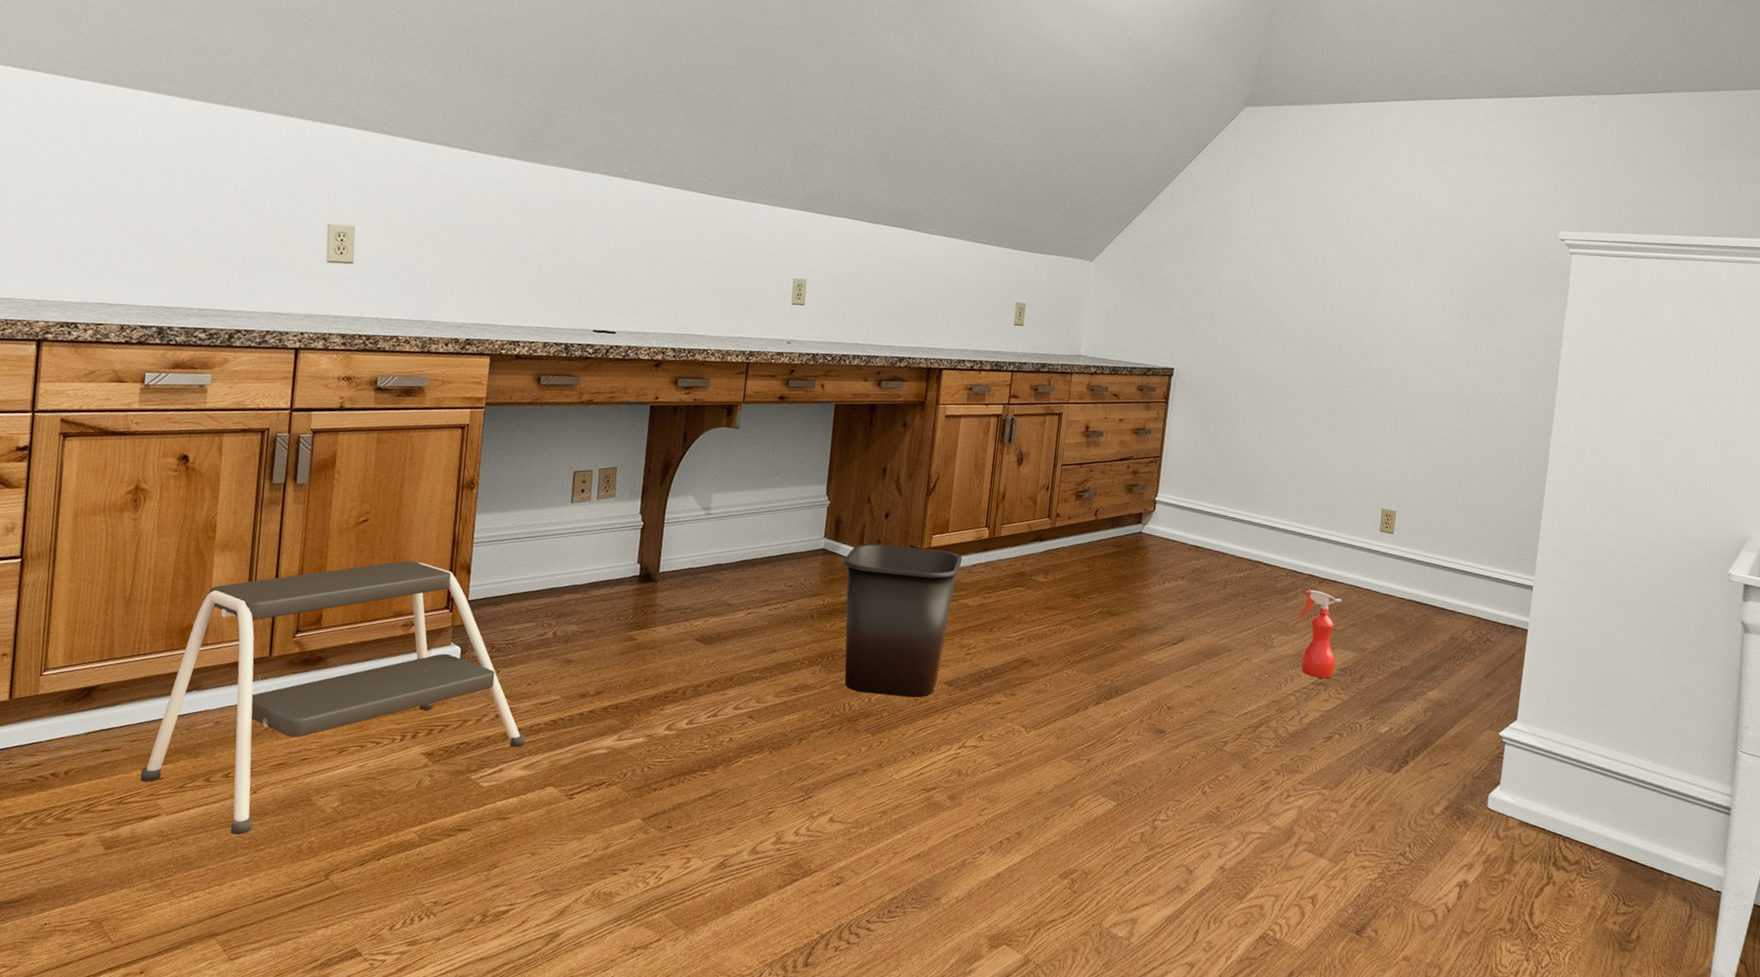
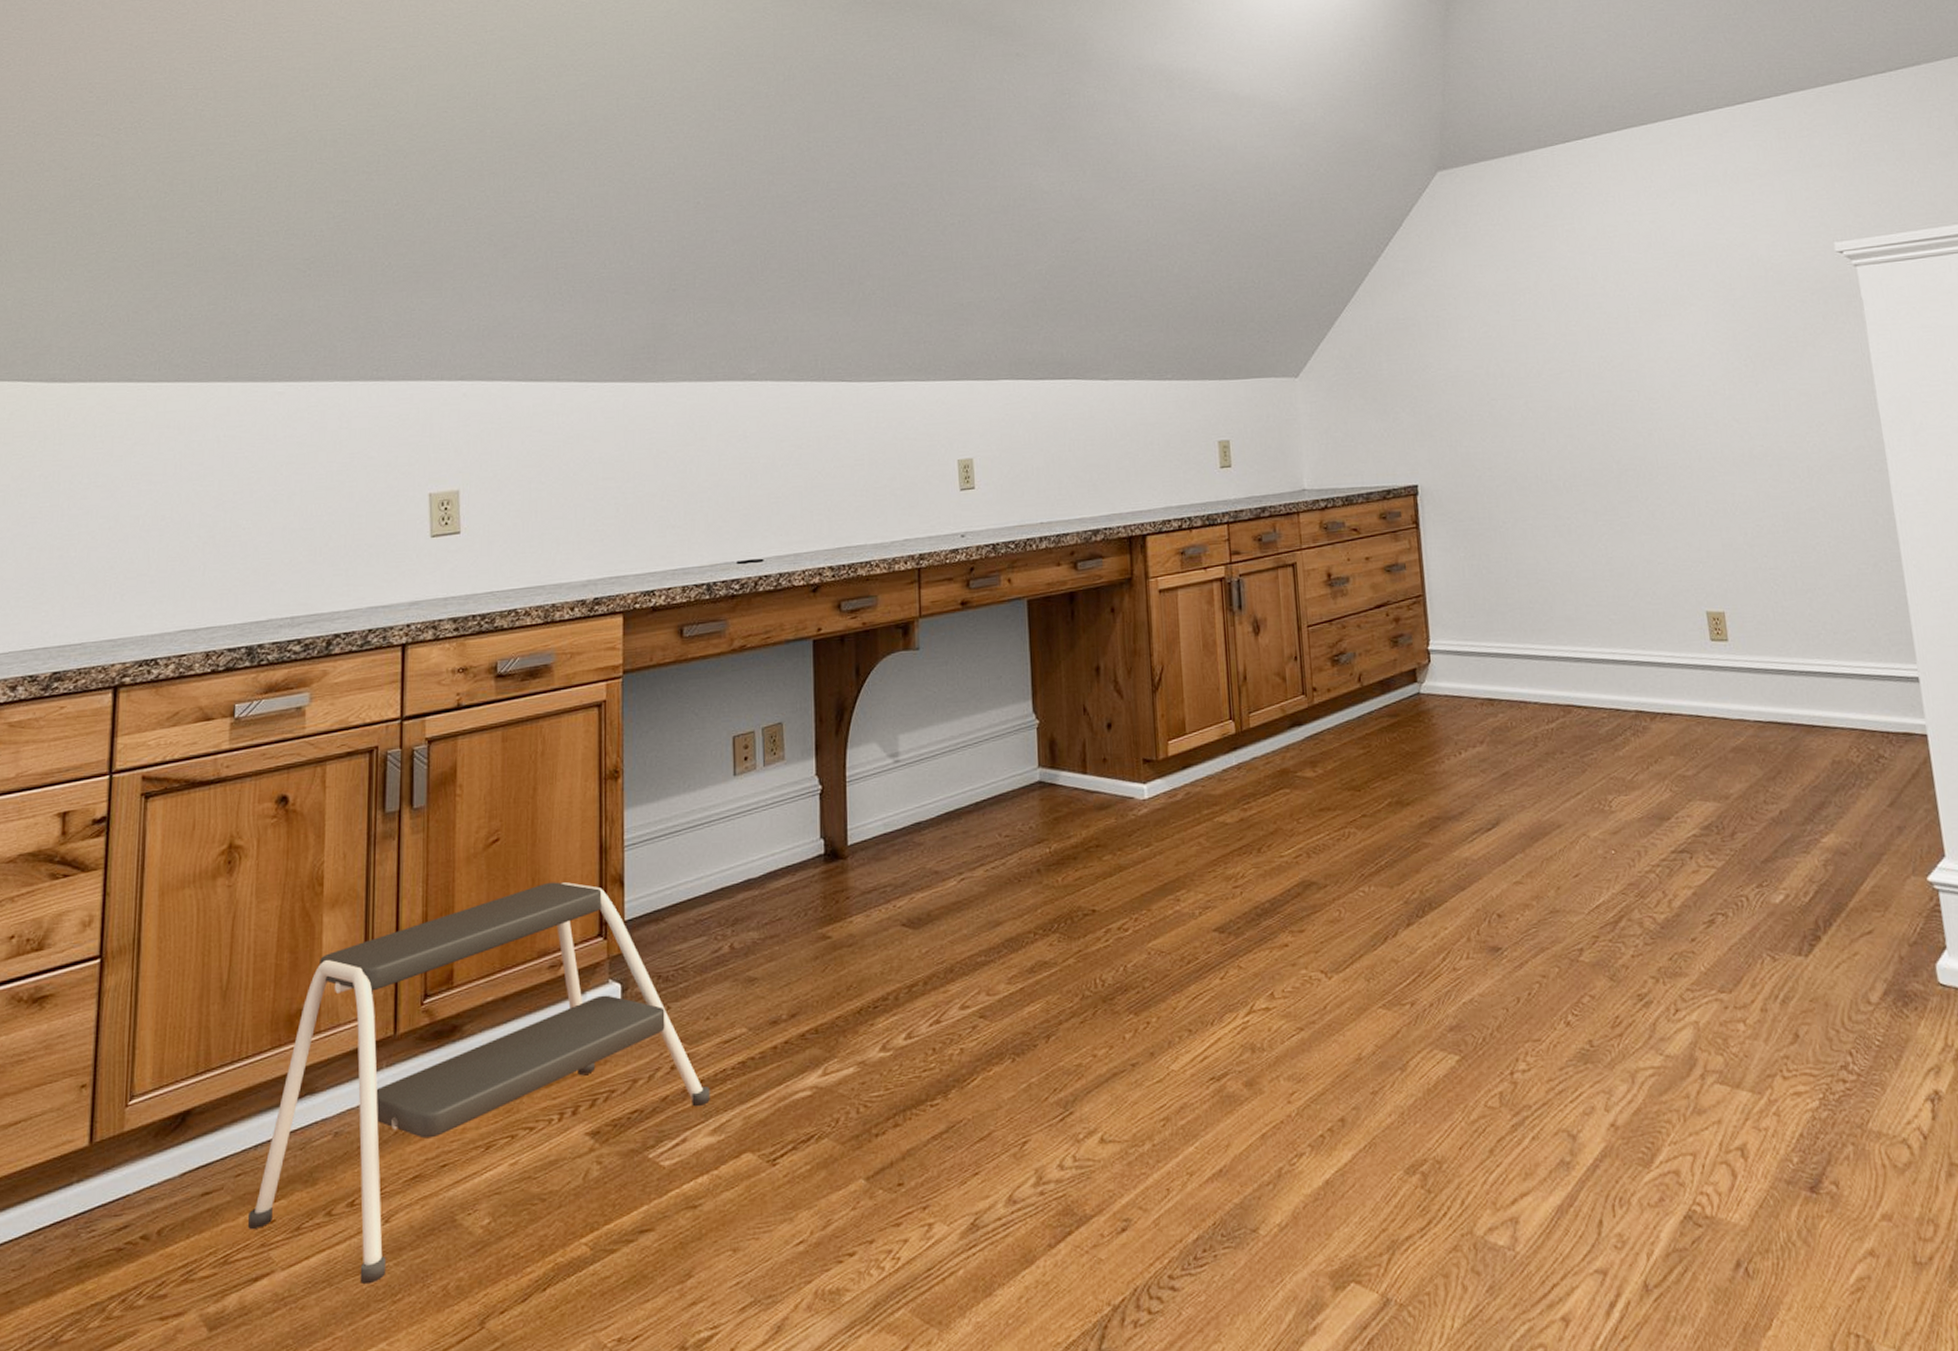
waste bin: present [843,543,962,697] -> none [1065,757,1209,961]
spray bottle: present [1298,589,1342,679] -> none [1635,729,1697,844]

